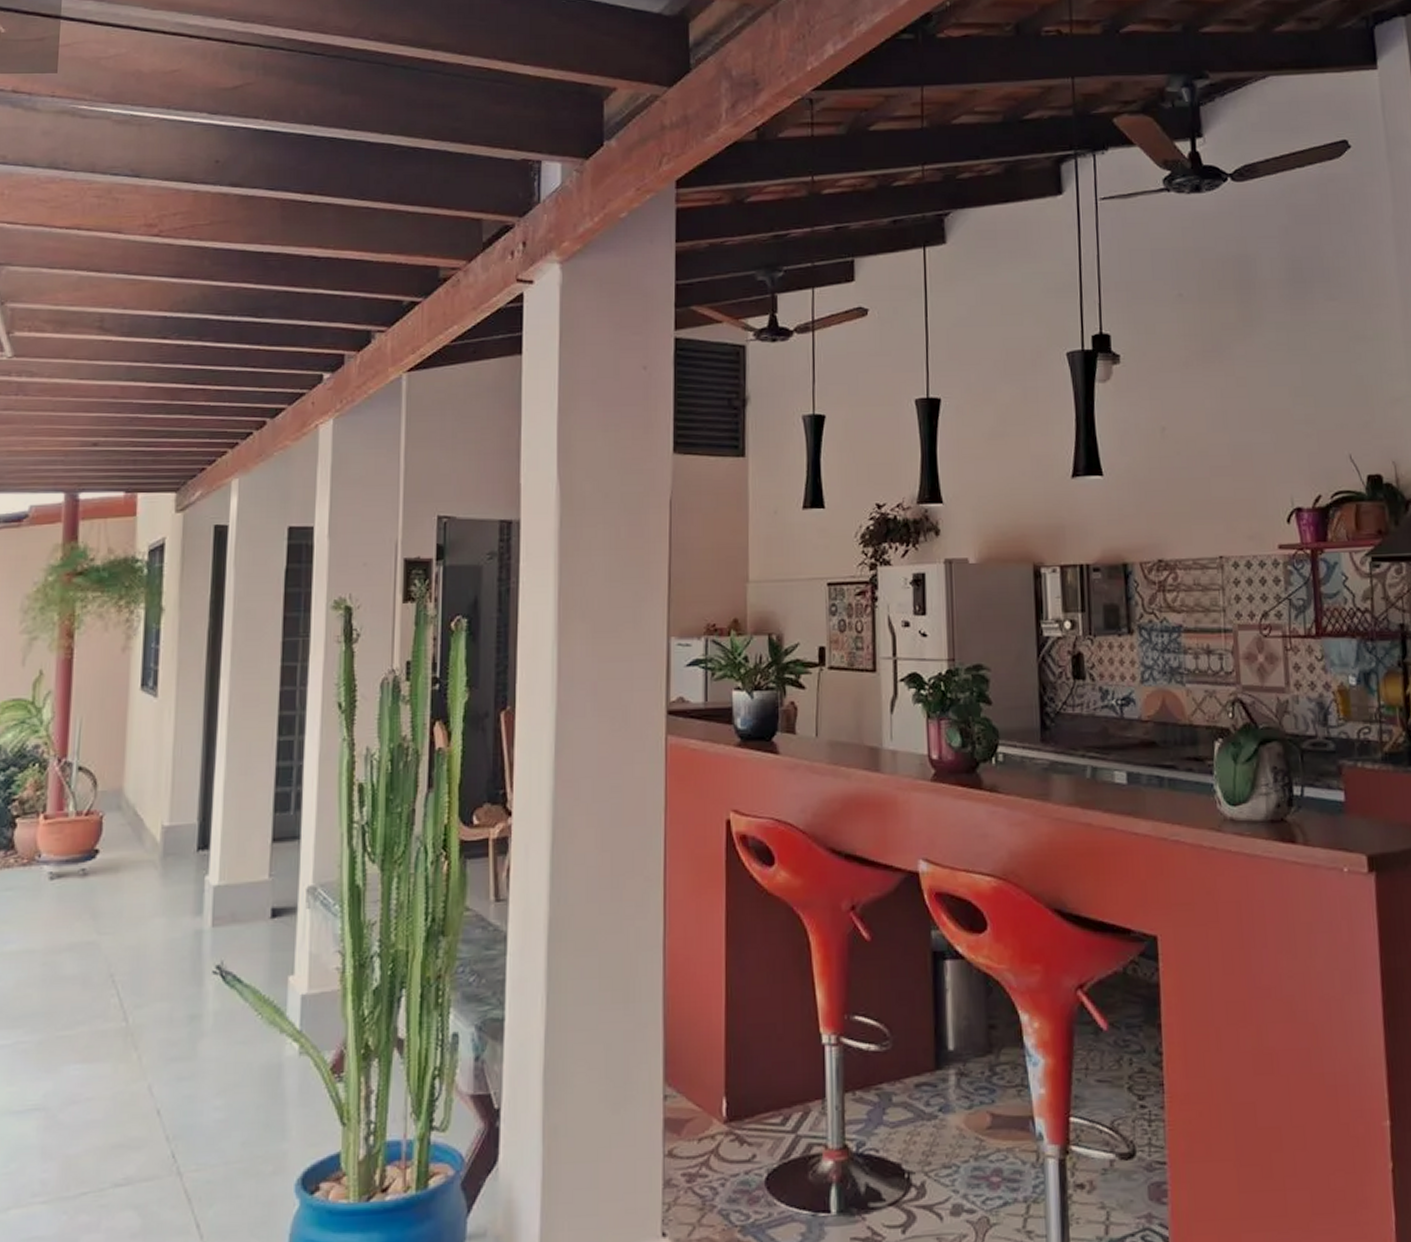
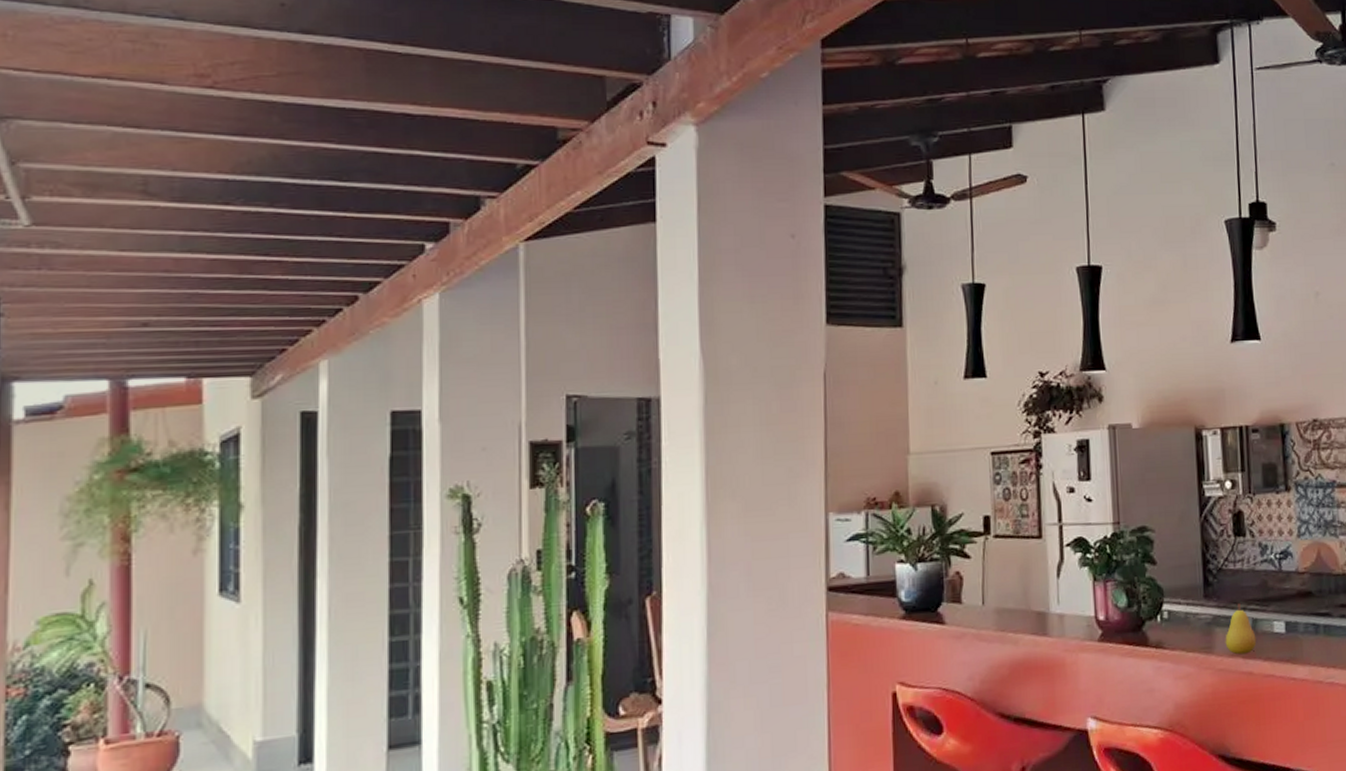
fruit: none [1062,750,1096,804] -> present [1225,603,1257,655]

